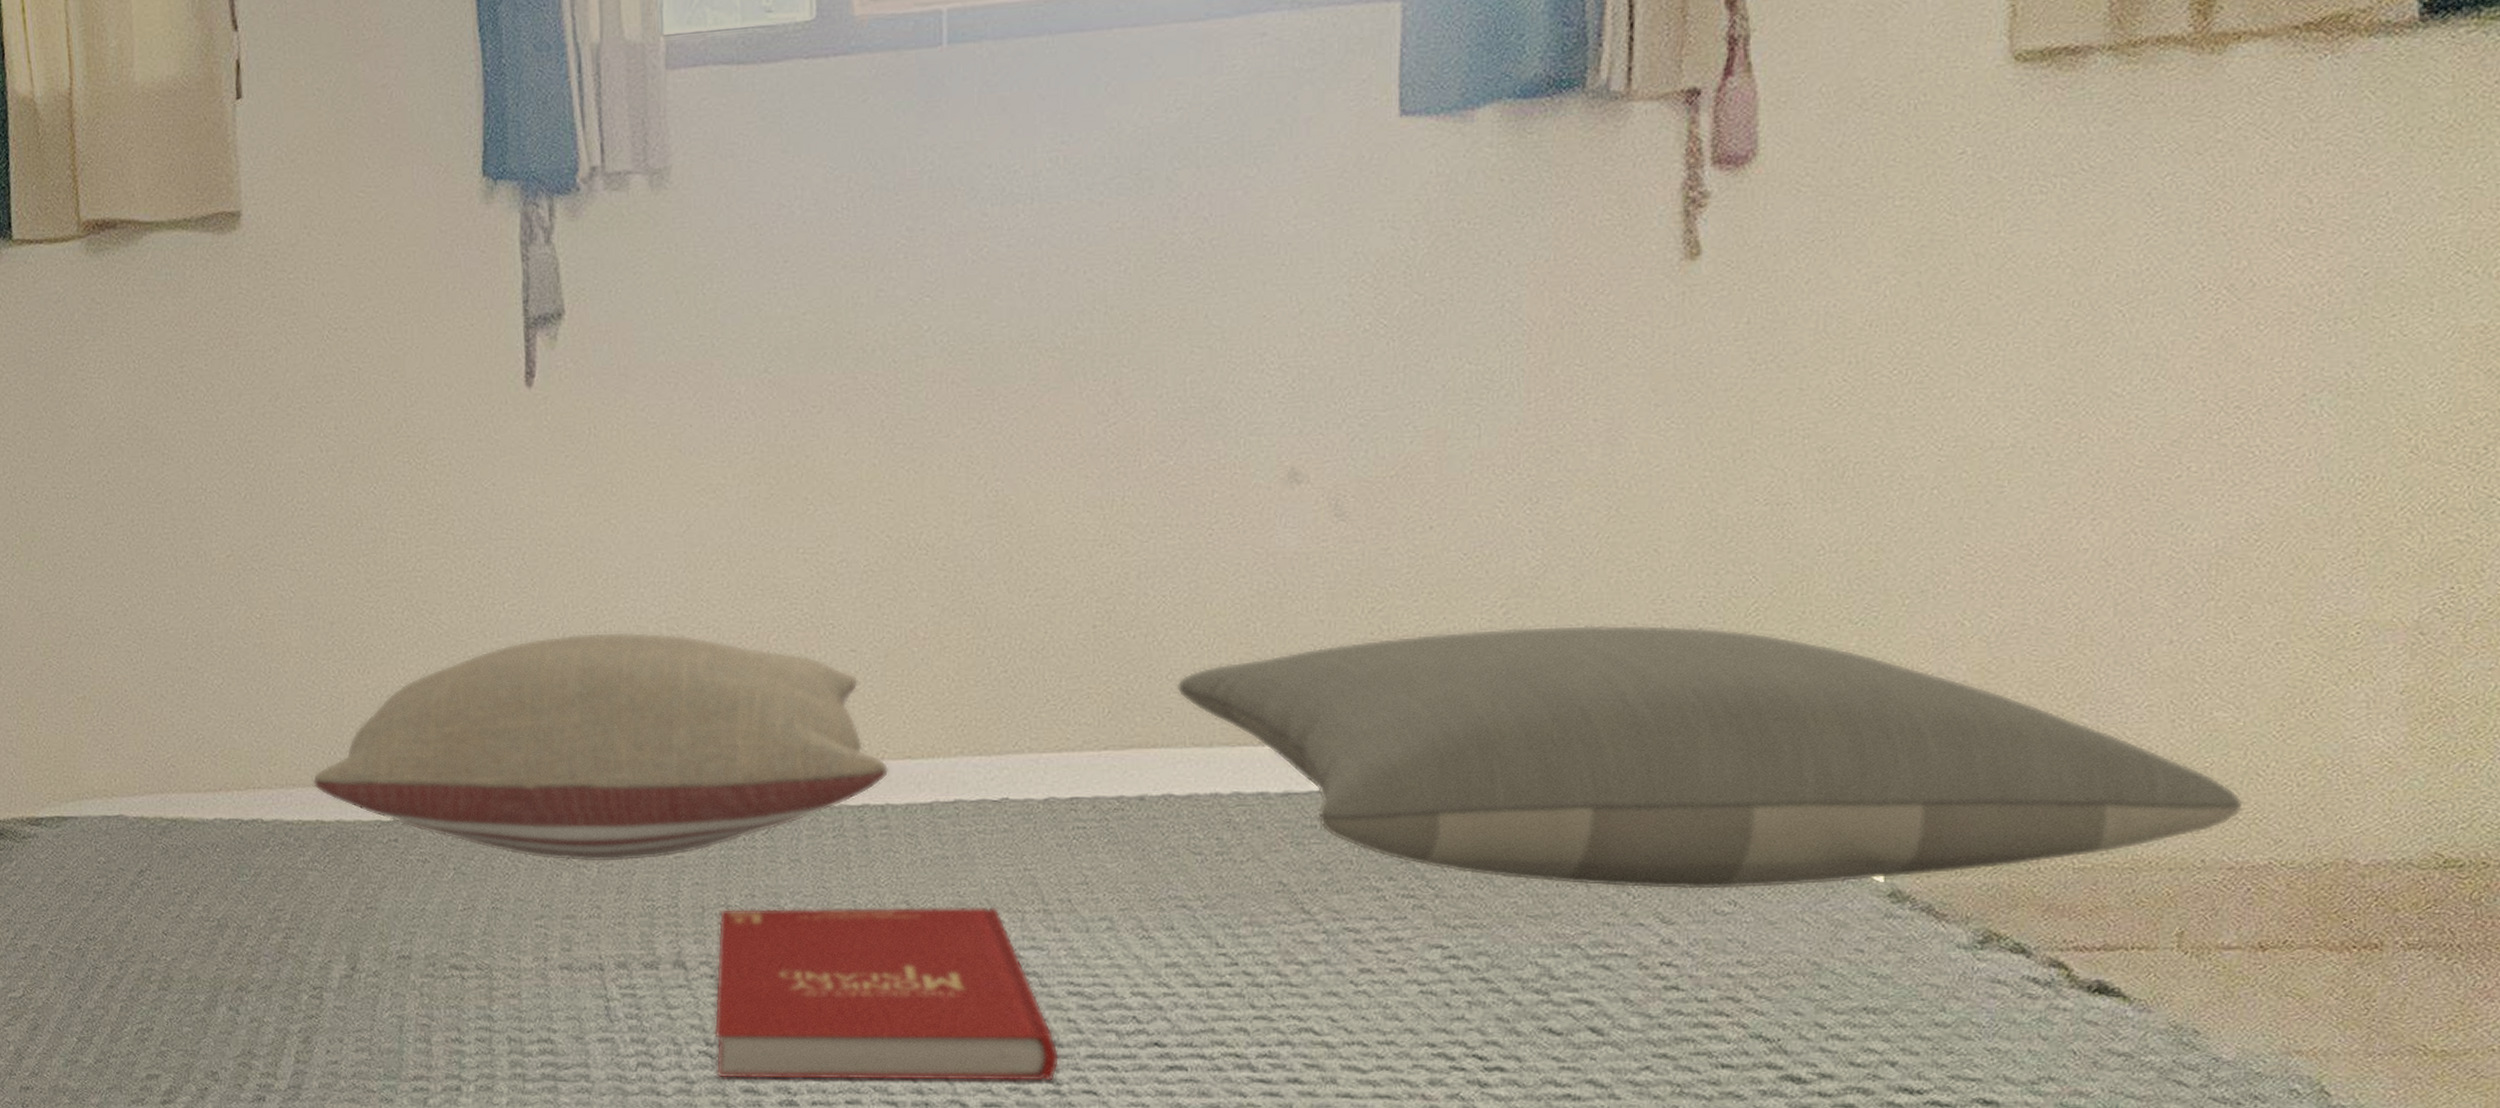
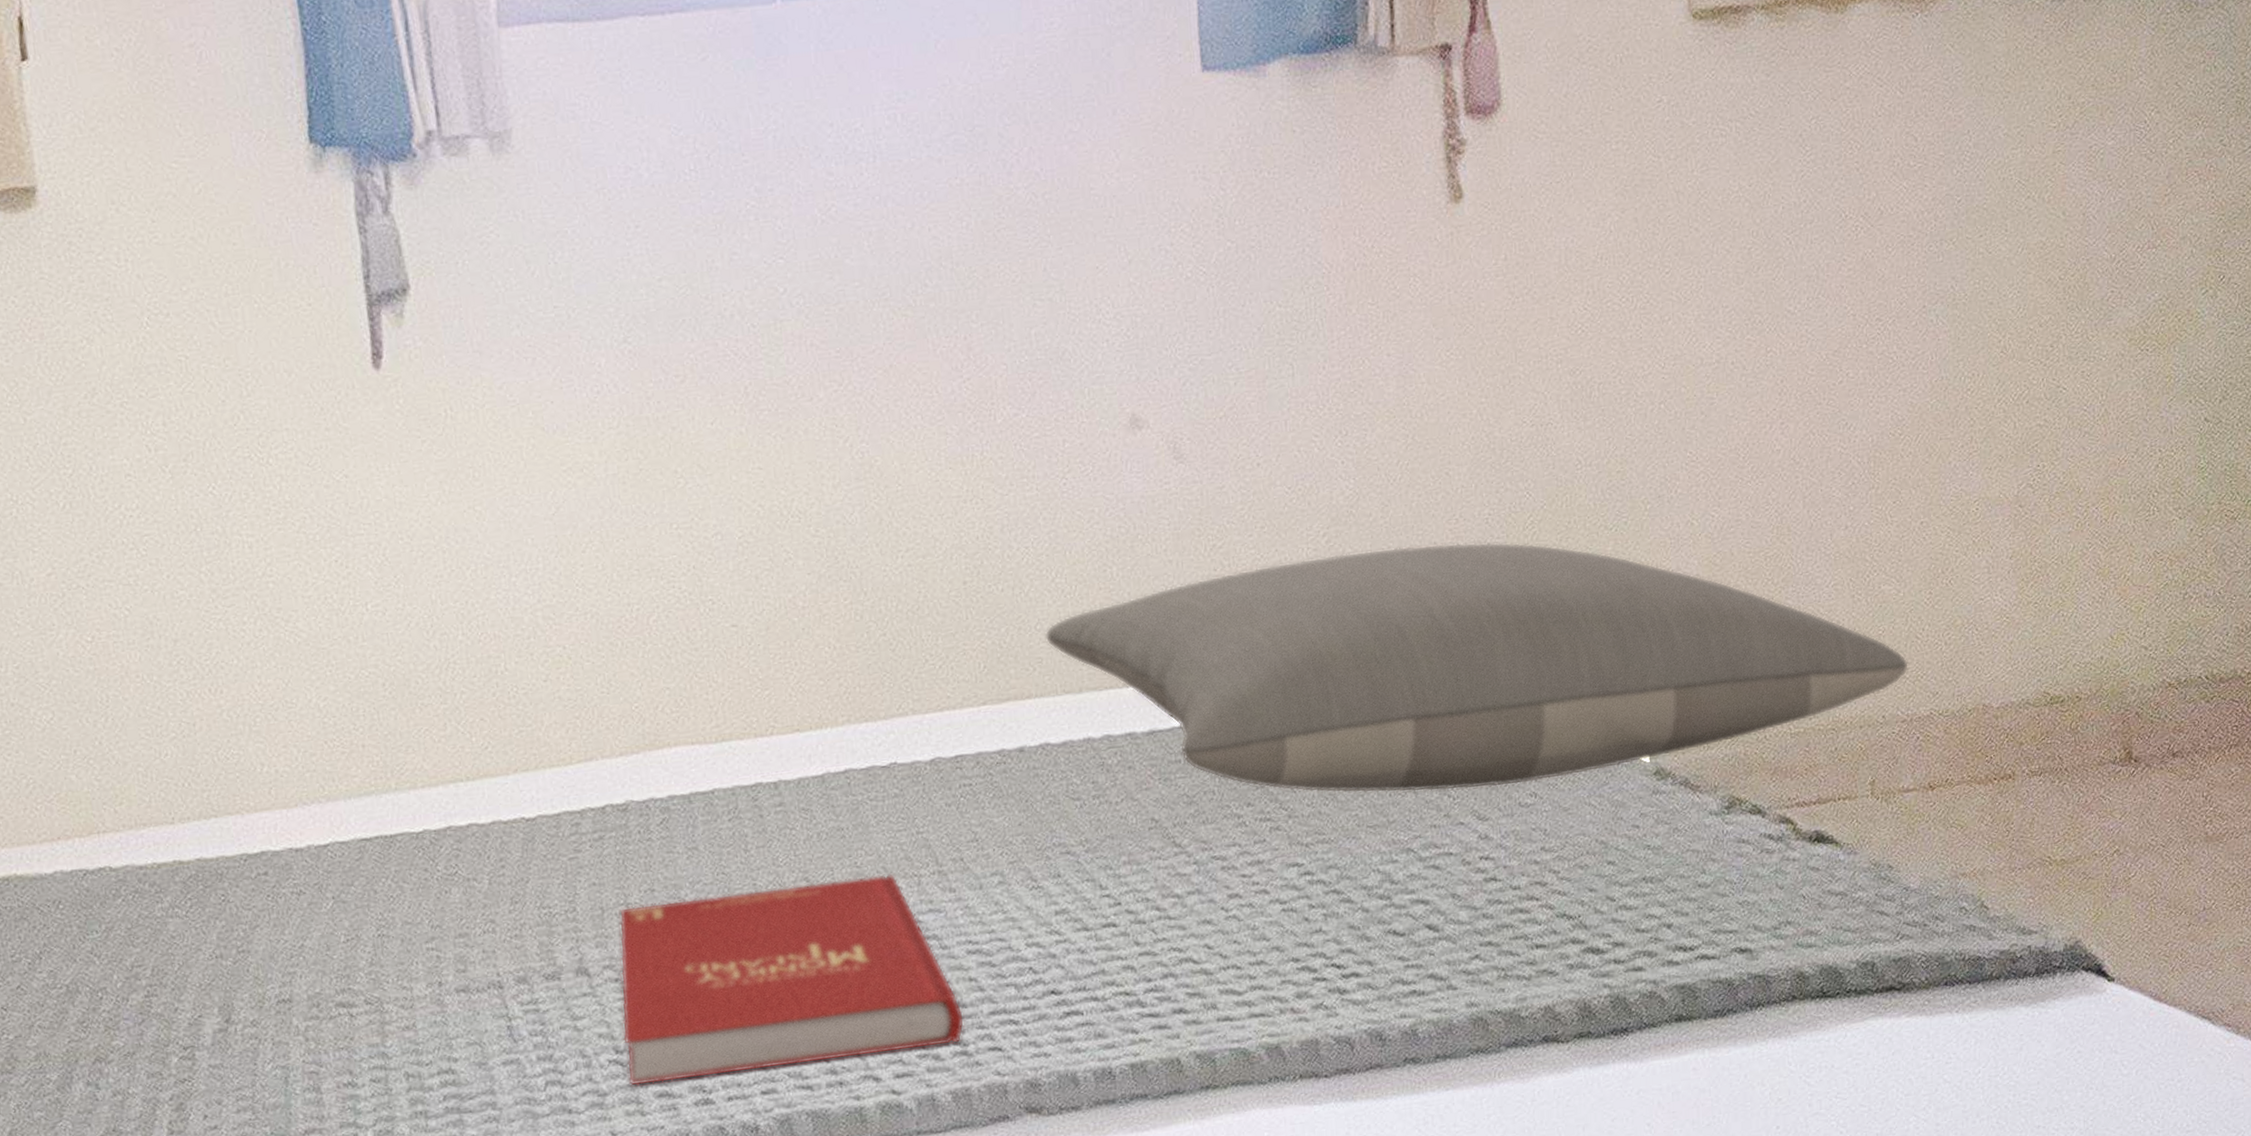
pillow: present [312,632,889,863] -> none [165,623,779,876]

